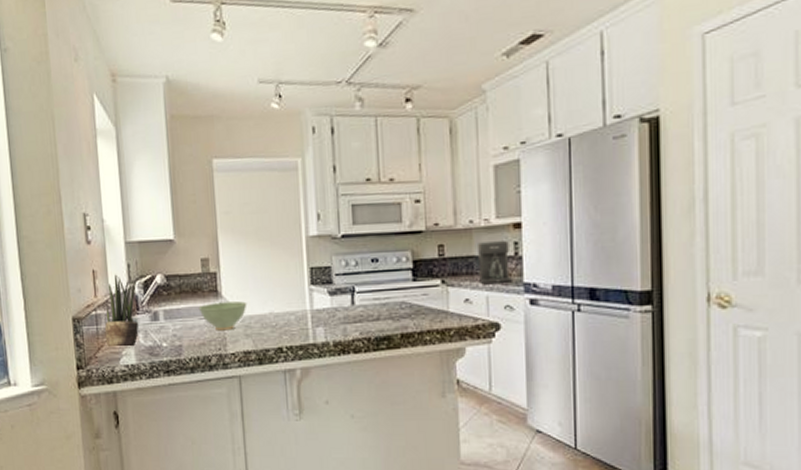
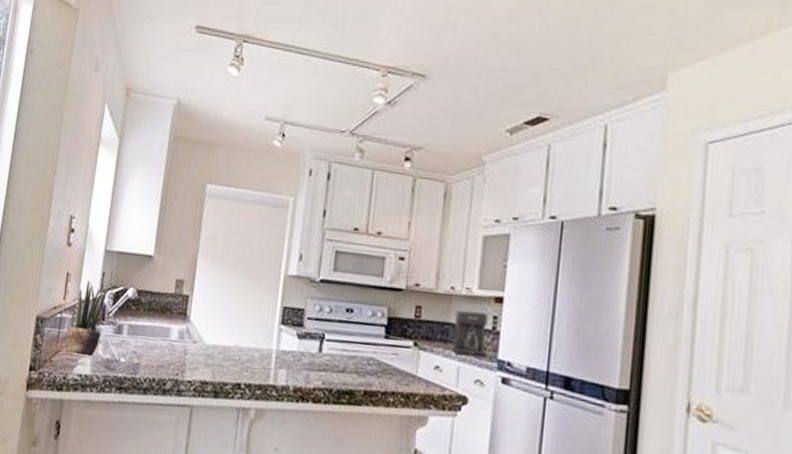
bowl: present [198,301,247,331] -> none [163,325,214,357]

